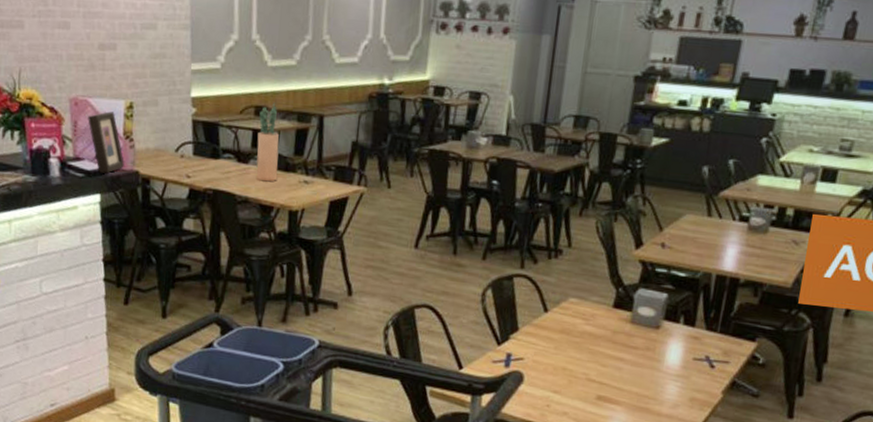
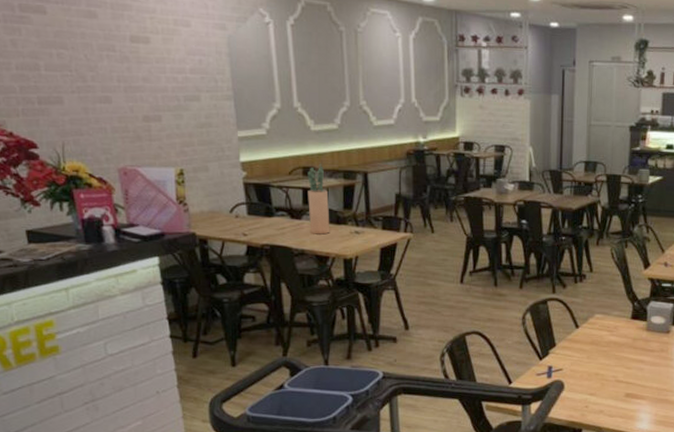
picture frame: present [88,111,124,174] -> none [139,179,180,238]

